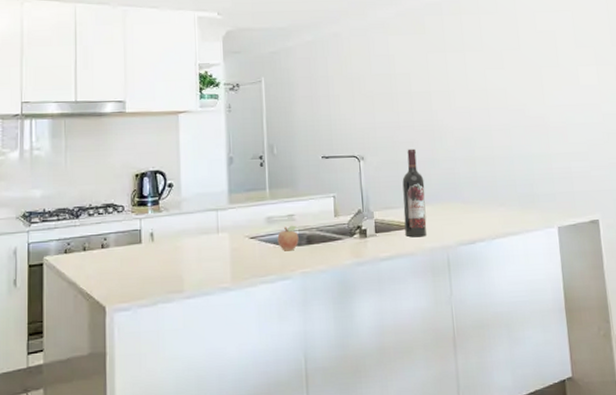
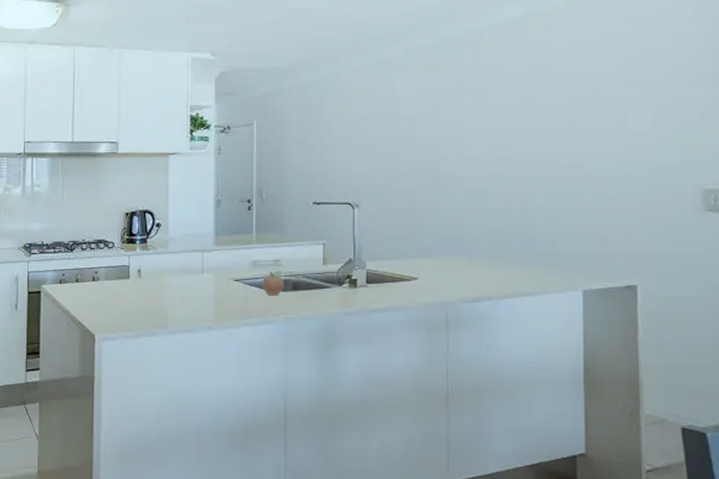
wine bottle: present [402,148,427,238] -> none [399,197,426,291]

